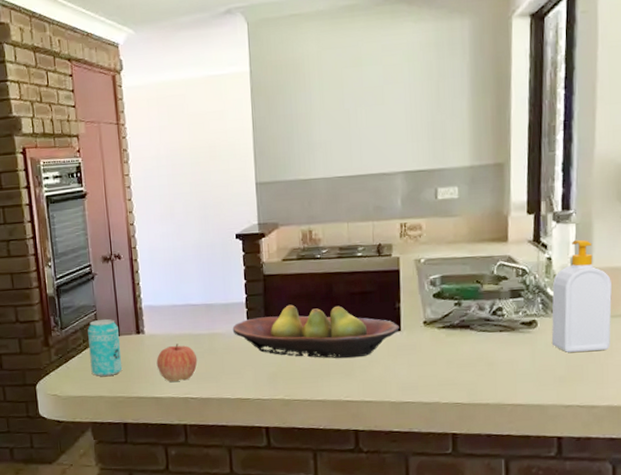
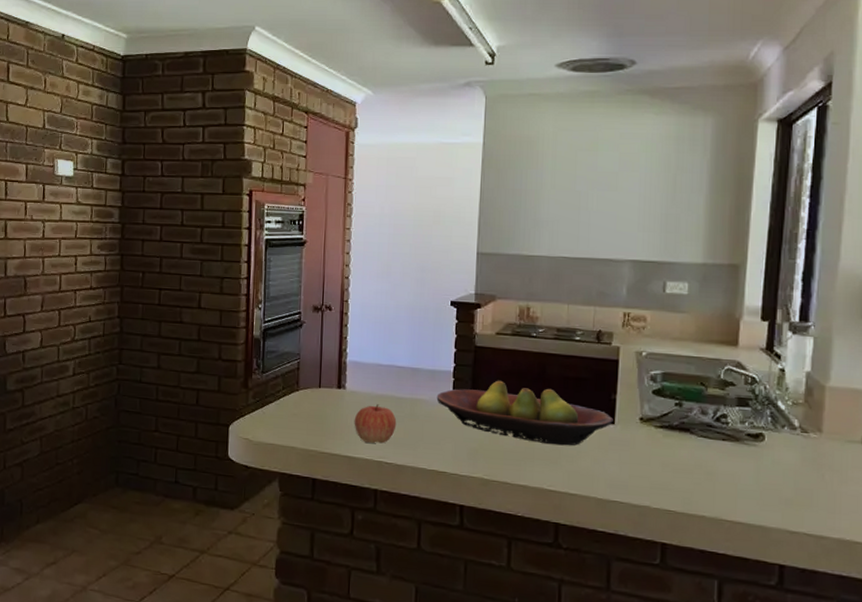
beverage can: present [88,319,123,376] -> none [287,368,320,427]
soap bottle: present [552,239,612,352] -> none [780,354,850,477]

